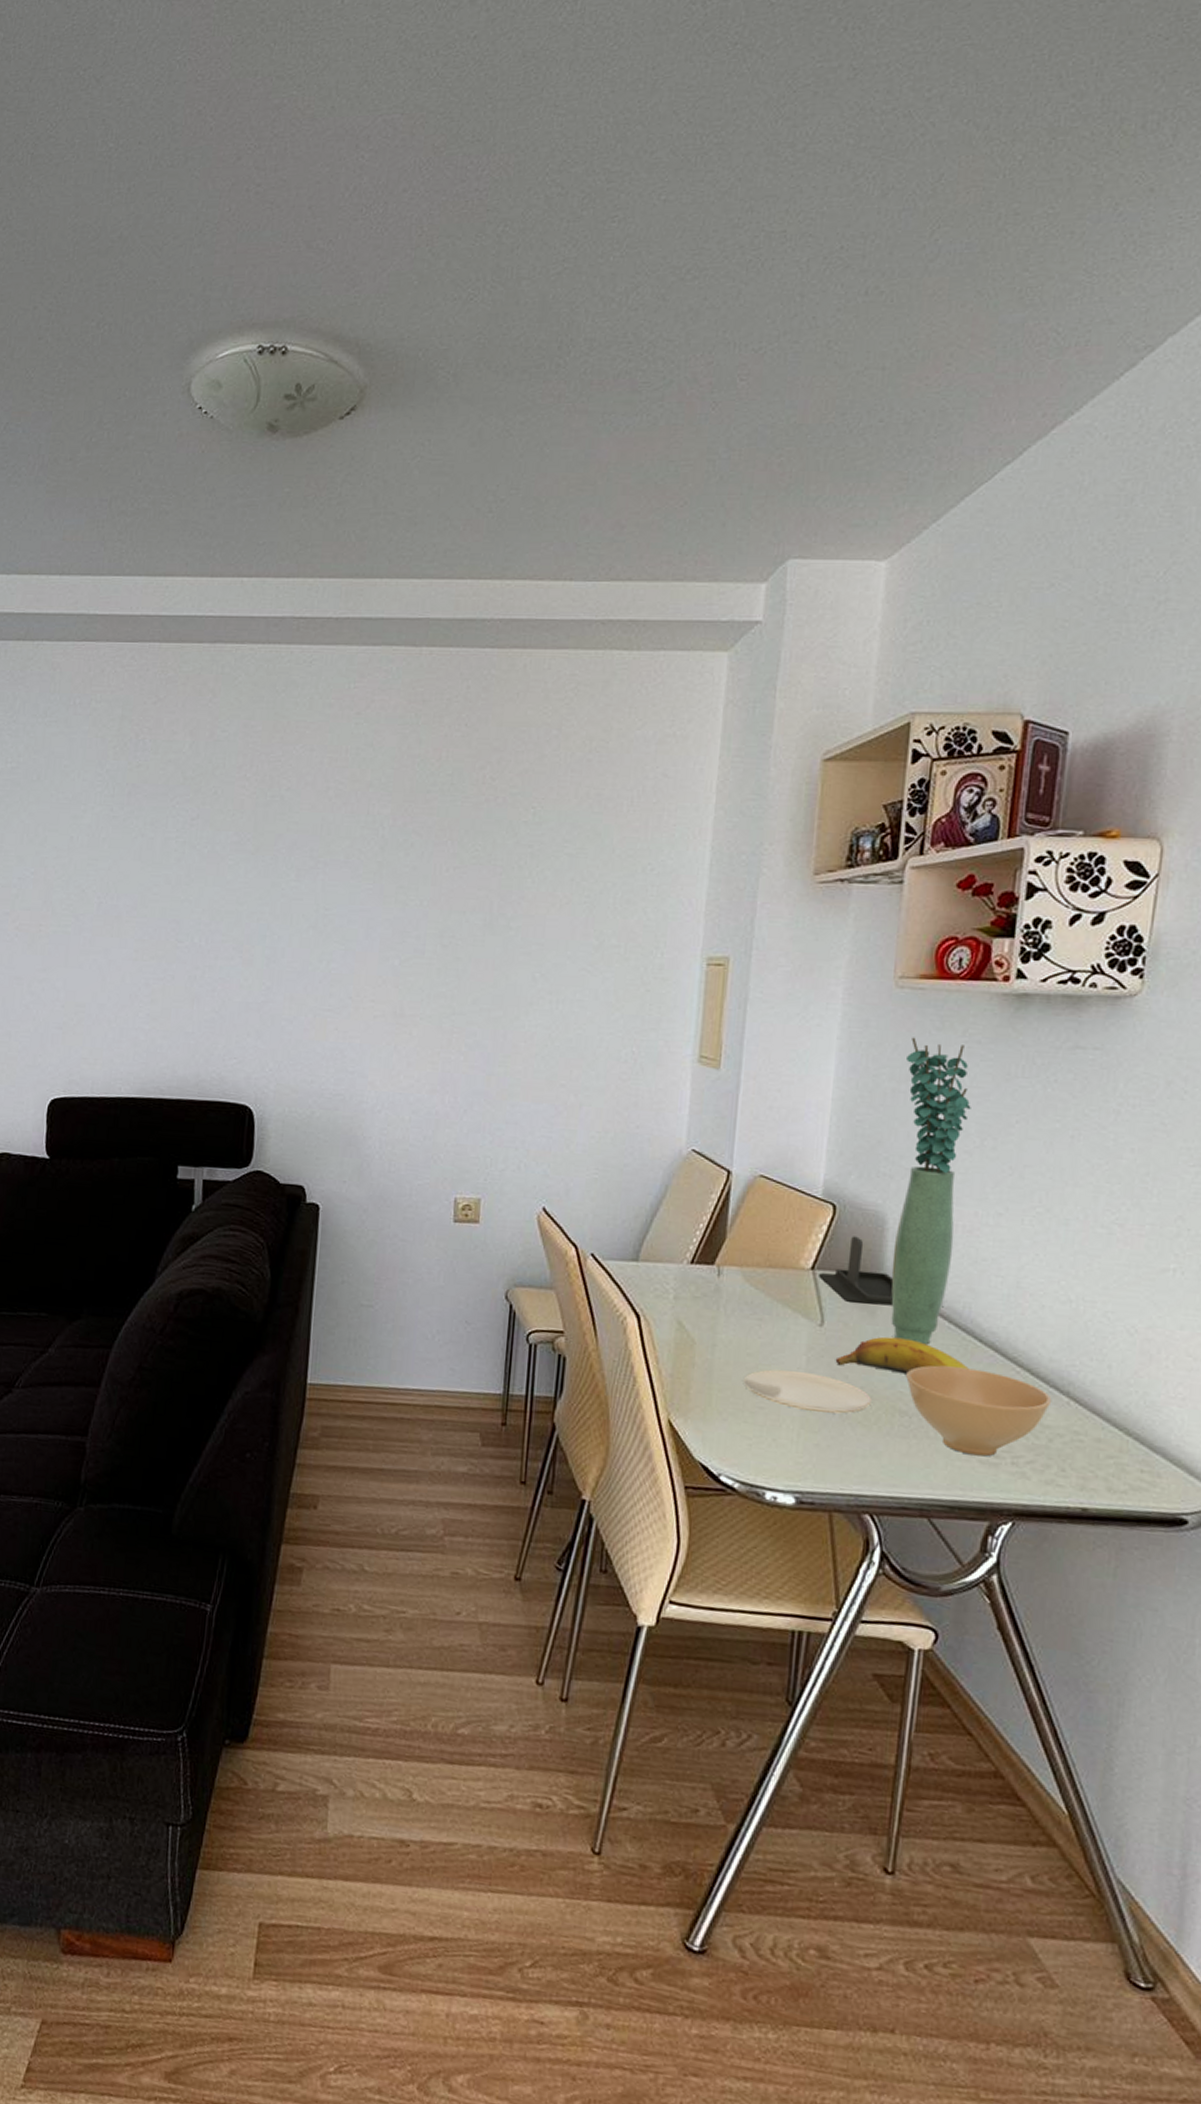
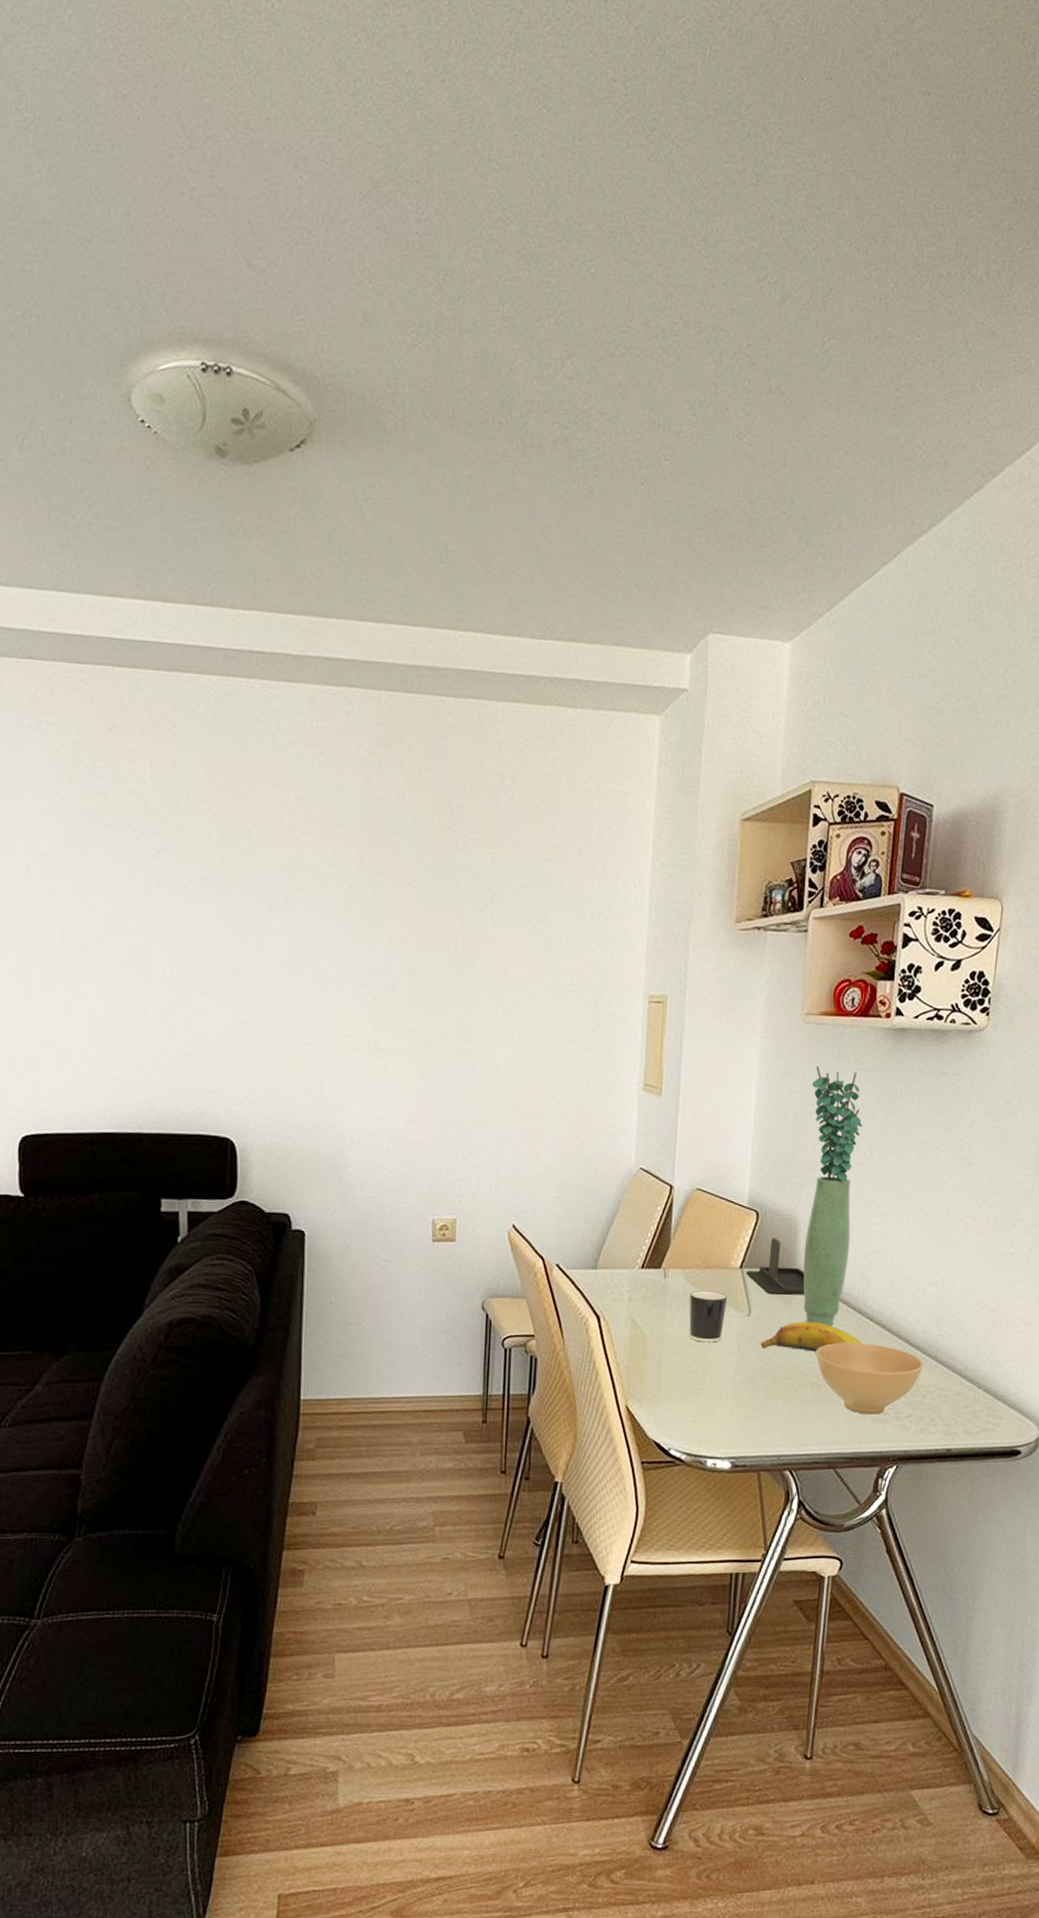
plate: present [743,1369,872,1414] -> none [687,1355,789,1390]
mug: none [746,1292,796,1355] -> present [689,1290,728,1343]

